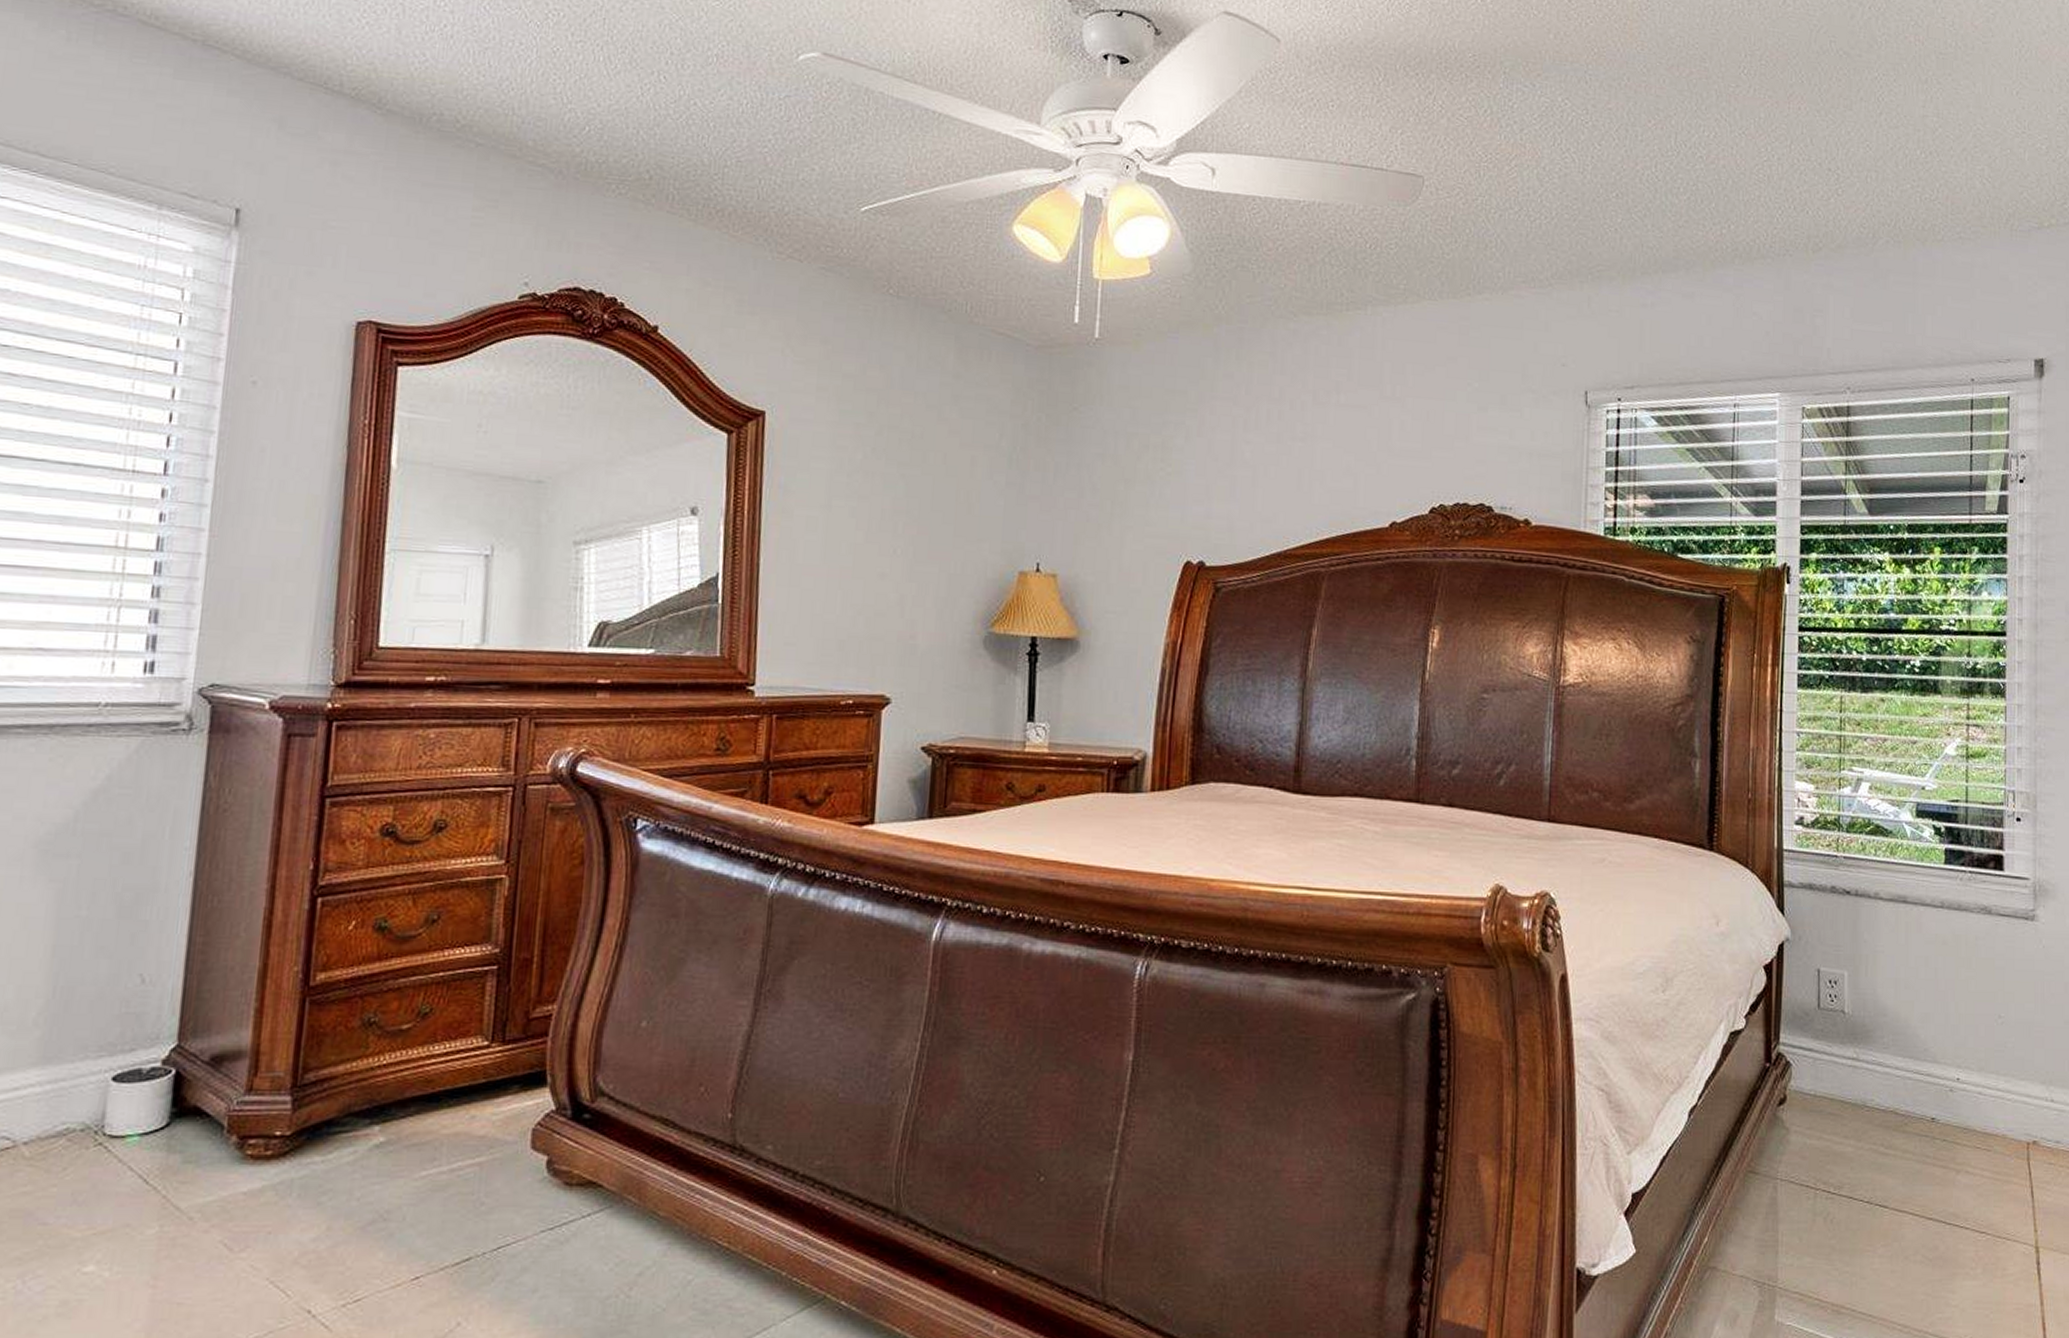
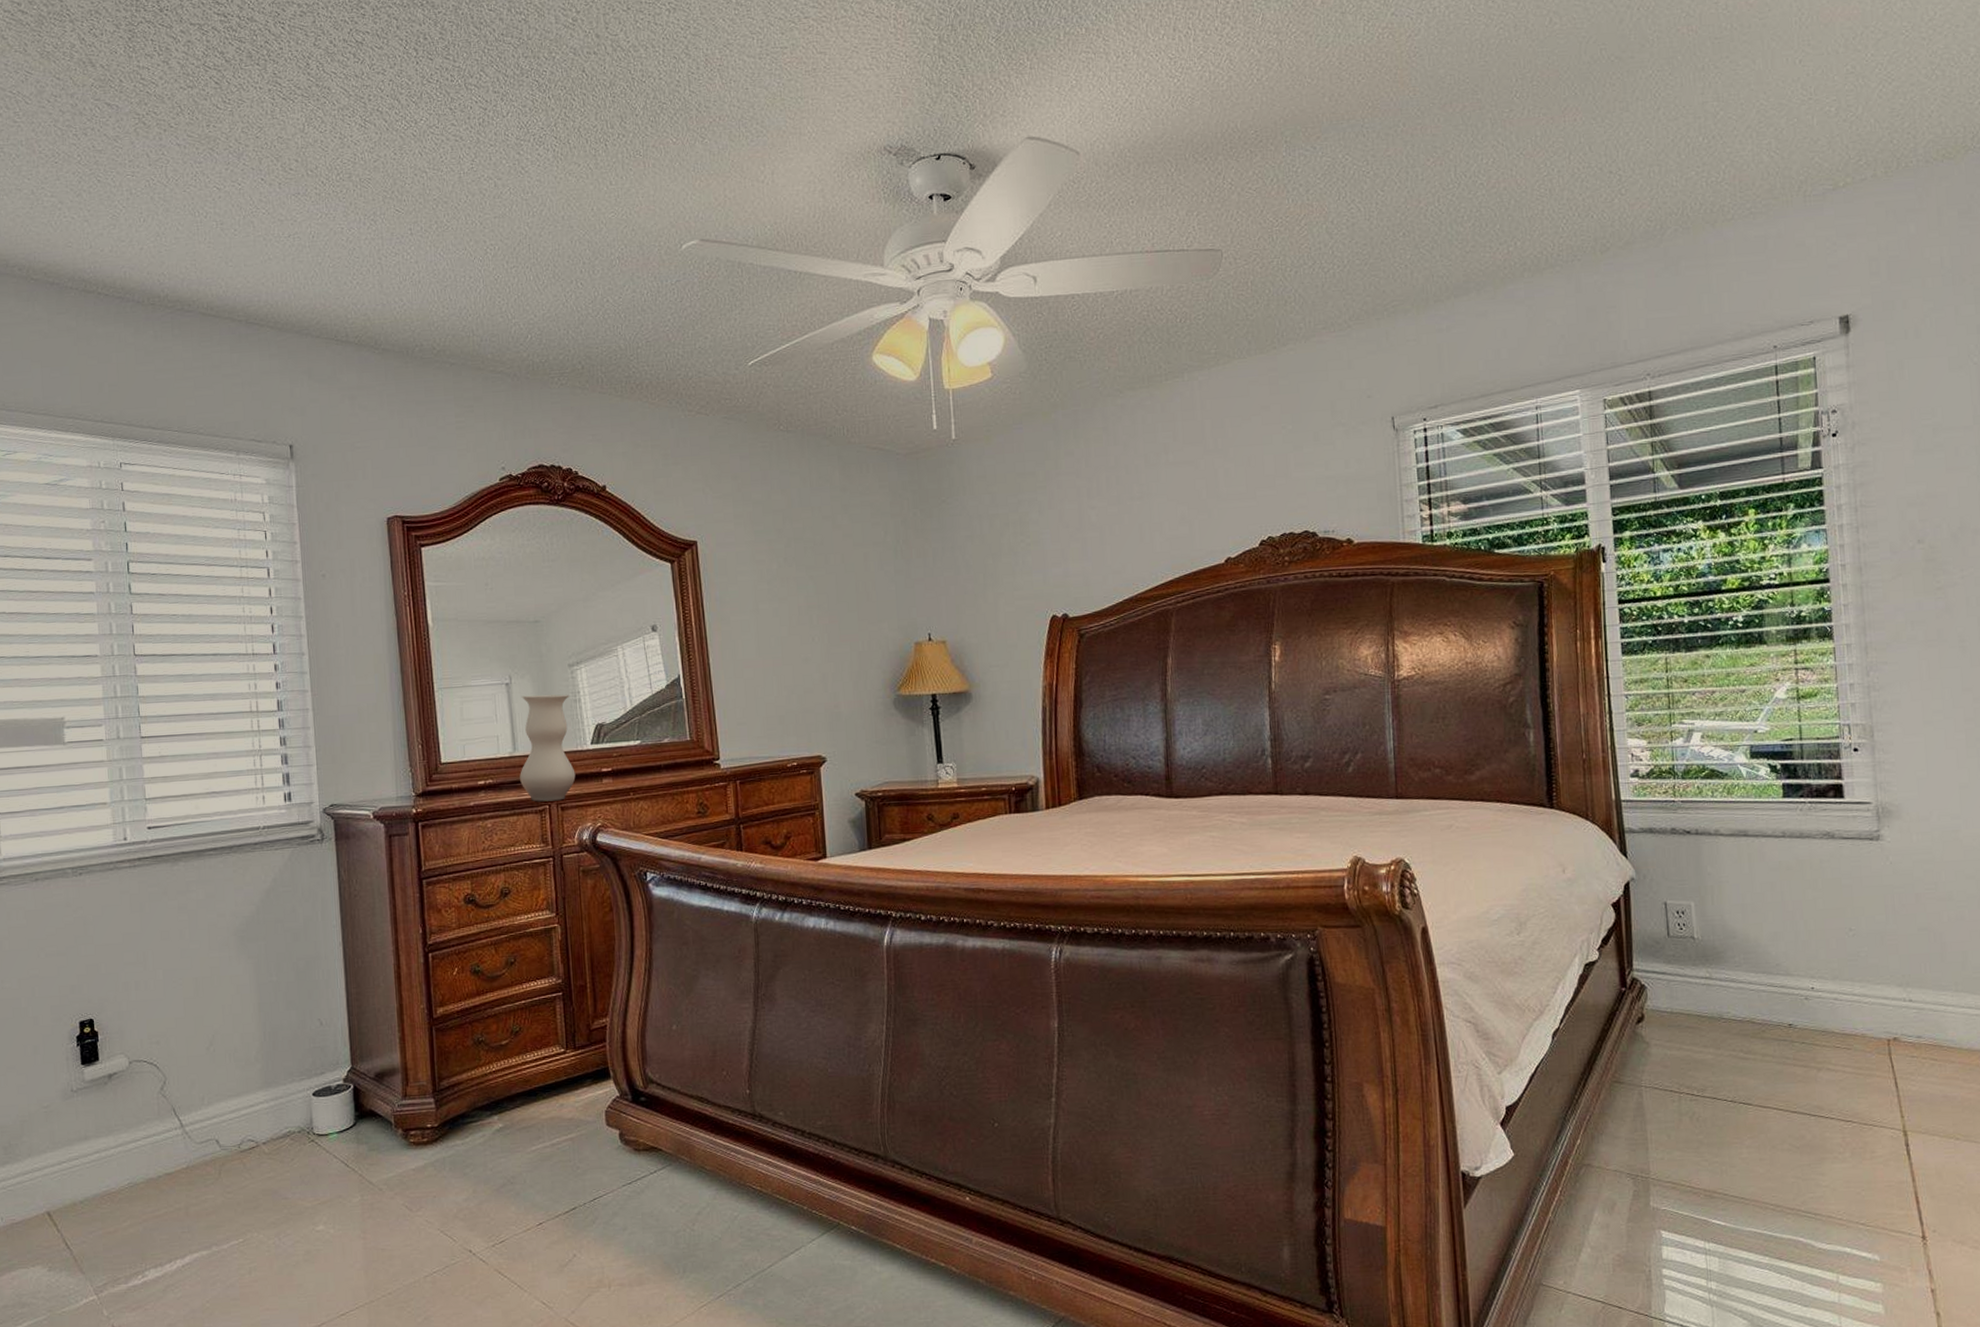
vase: none [484,573,569,714] -> present [520,694,576,802]

